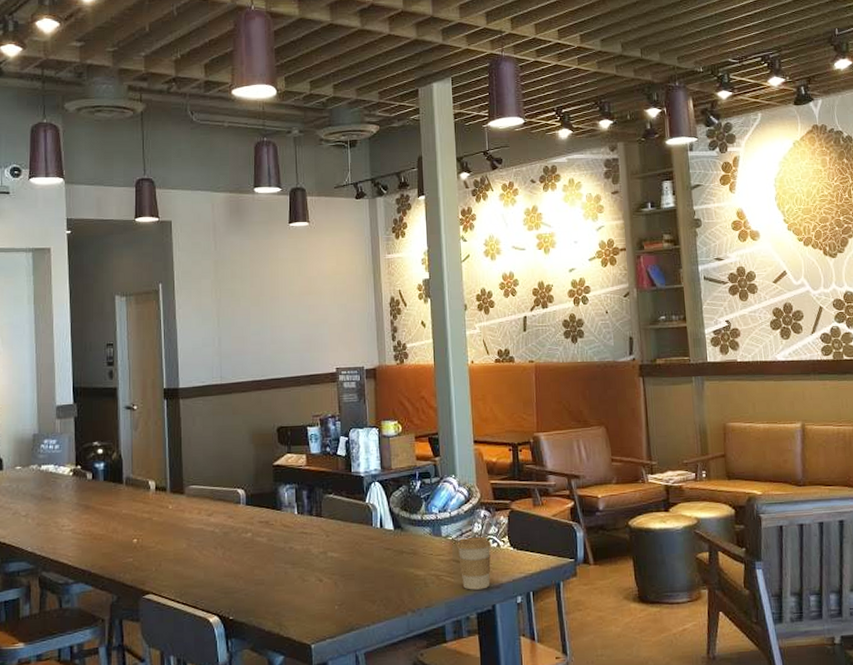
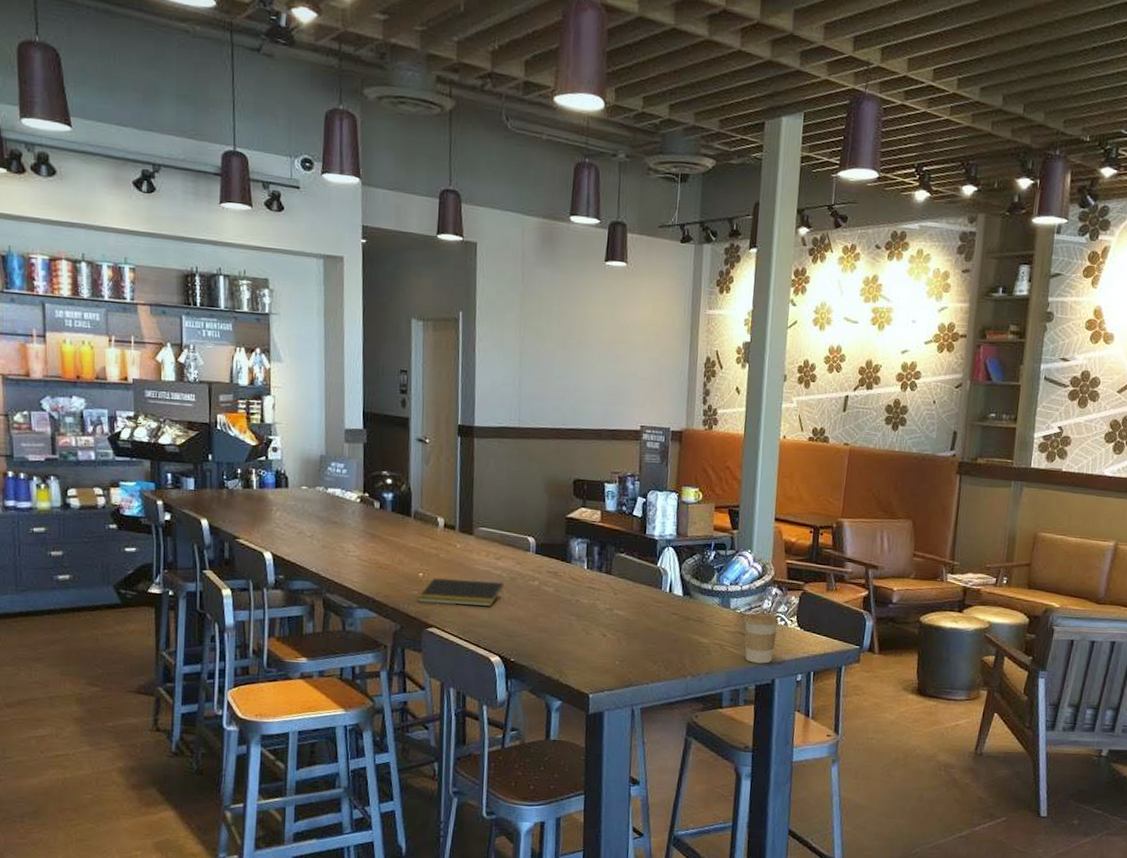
notepad: none [133,538,217,570] -> present [417,578,504,607]

